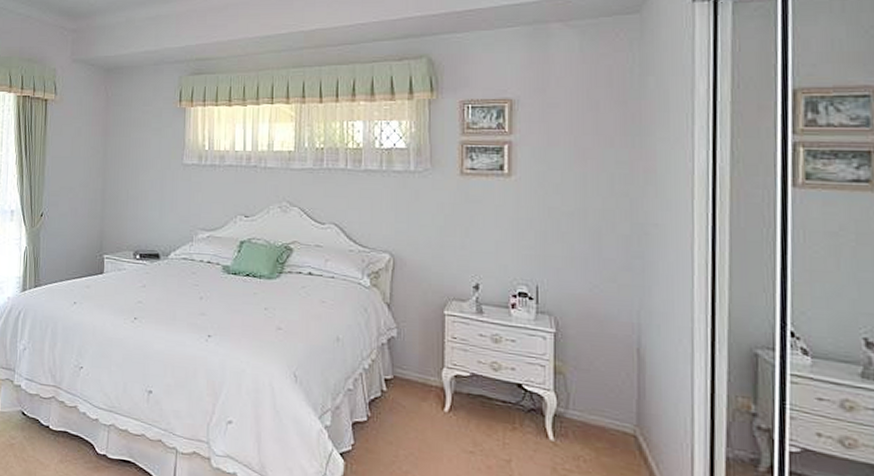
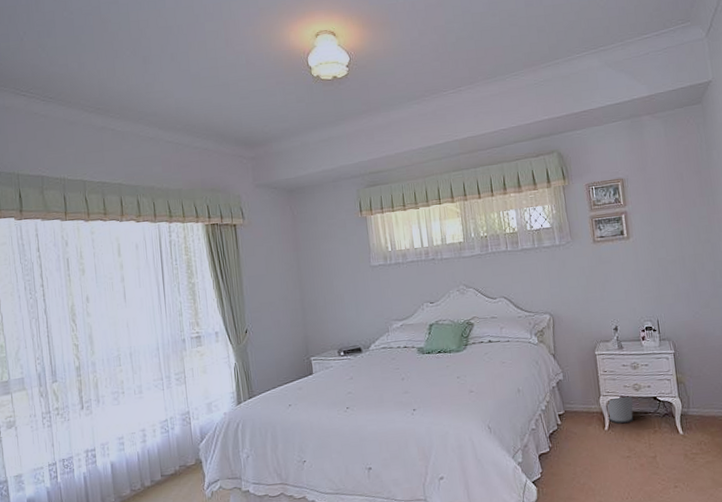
wastebasket: none [450,374,487,410] -> present [607,397,634,424]

